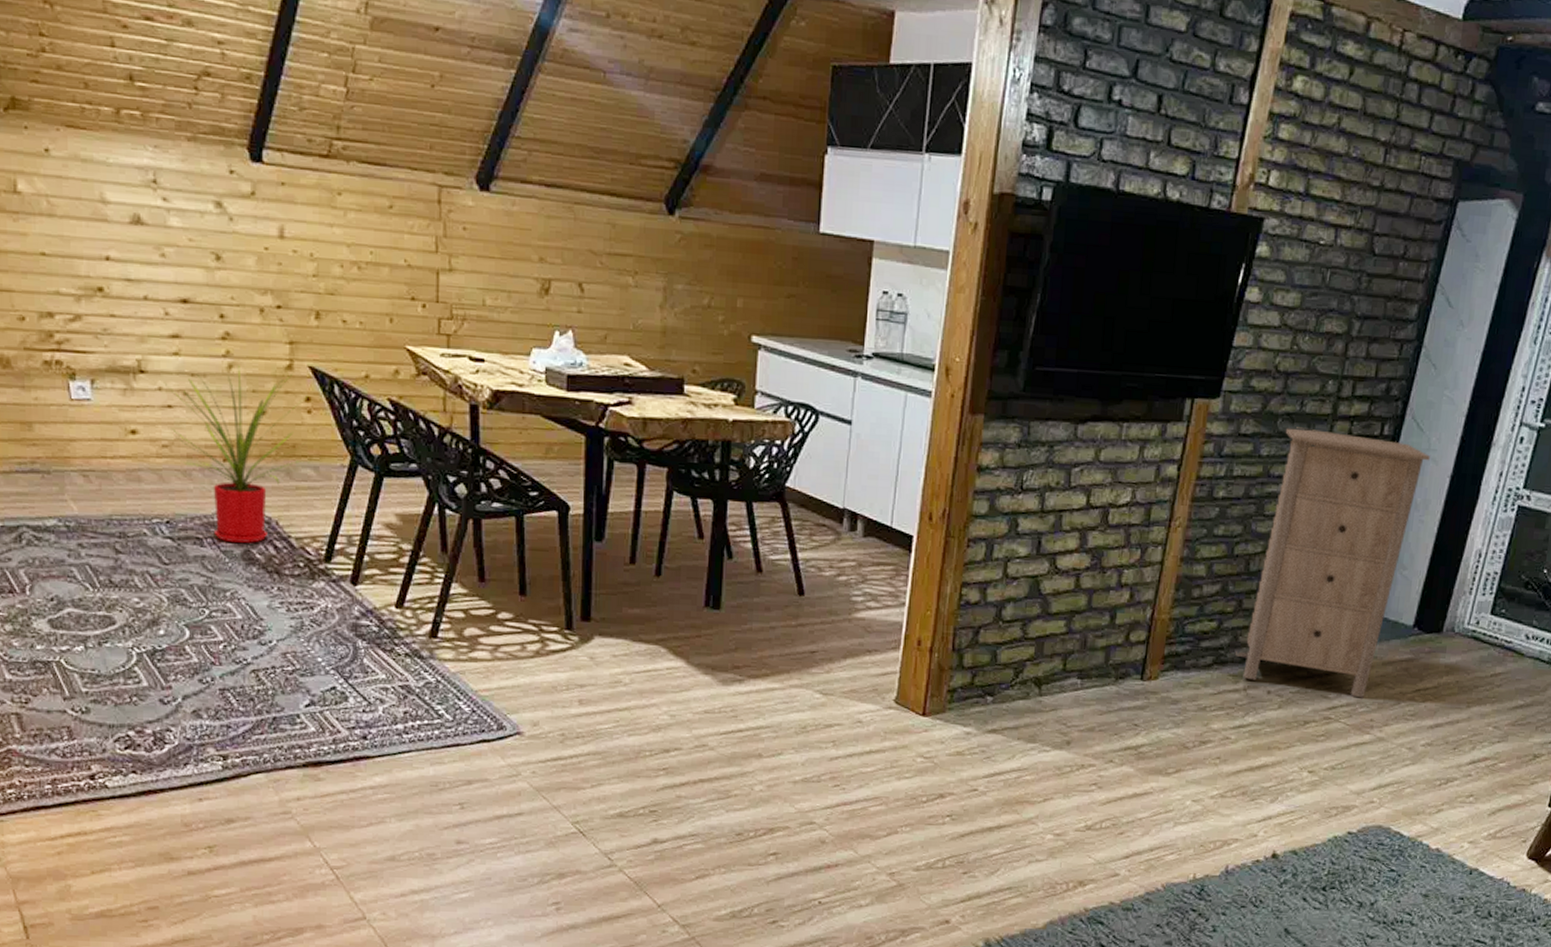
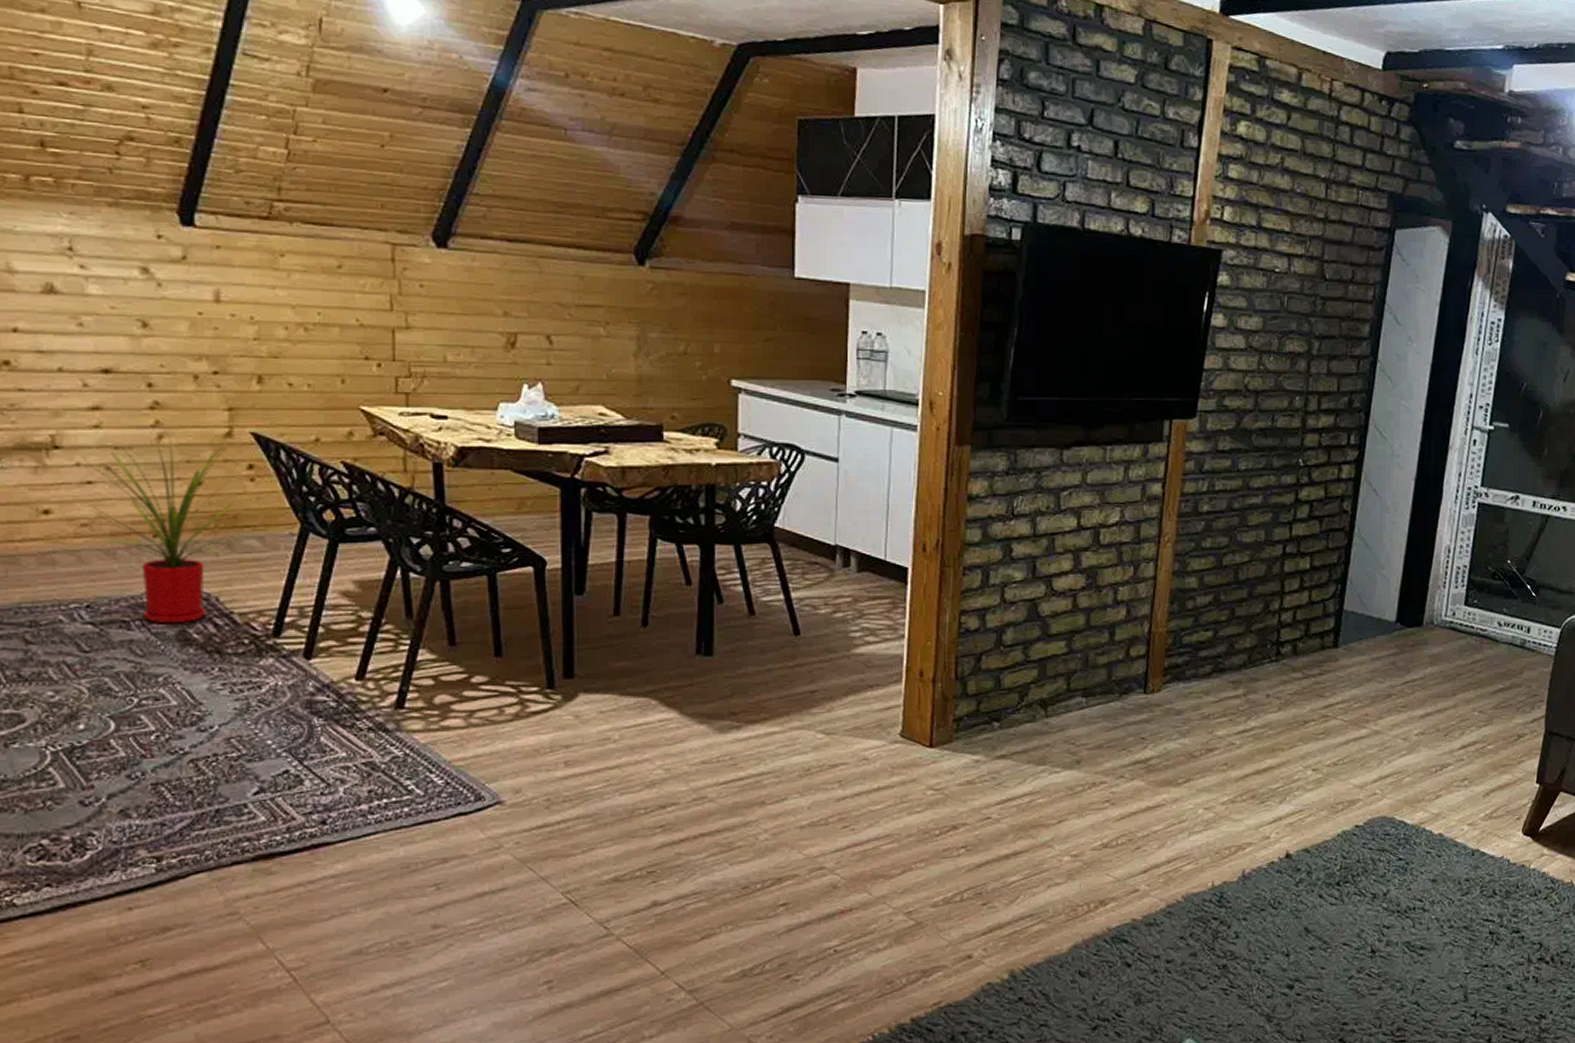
storage cabinet: present [1236,427,1430,698] -> none [1233,441,1394,694]

